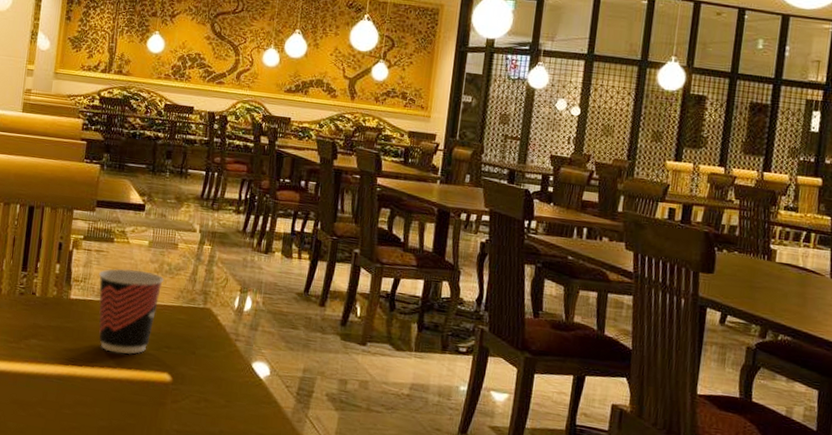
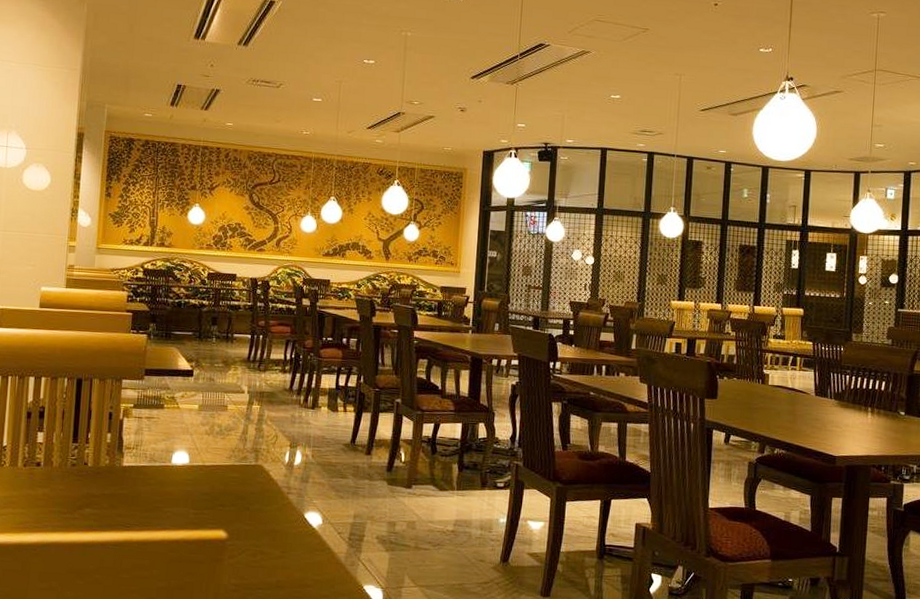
cup: present [98,268,165,354] -> none [150,433,216,515]

